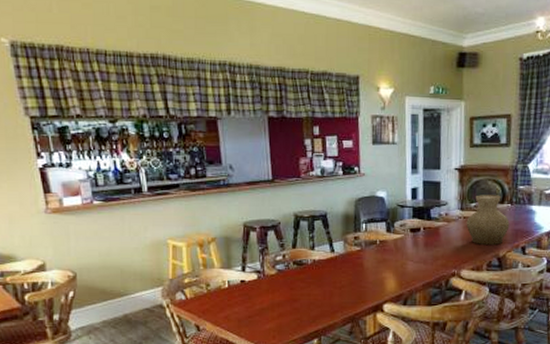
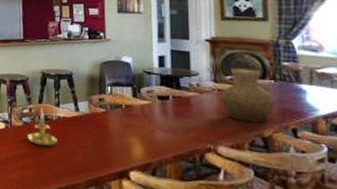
candle holder: none [282,253,313,292] -> present [28,108,57,147]

